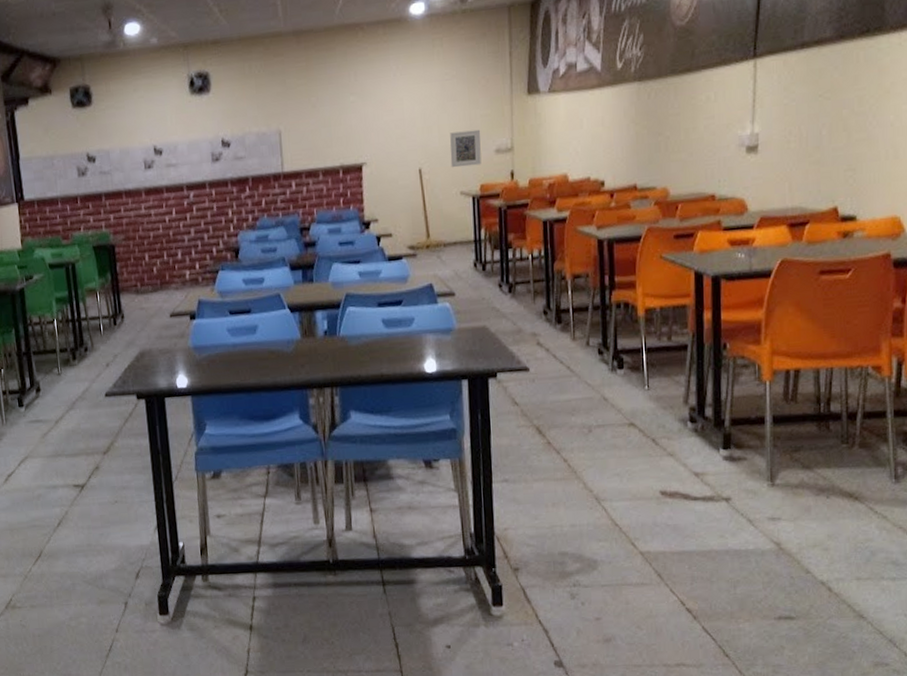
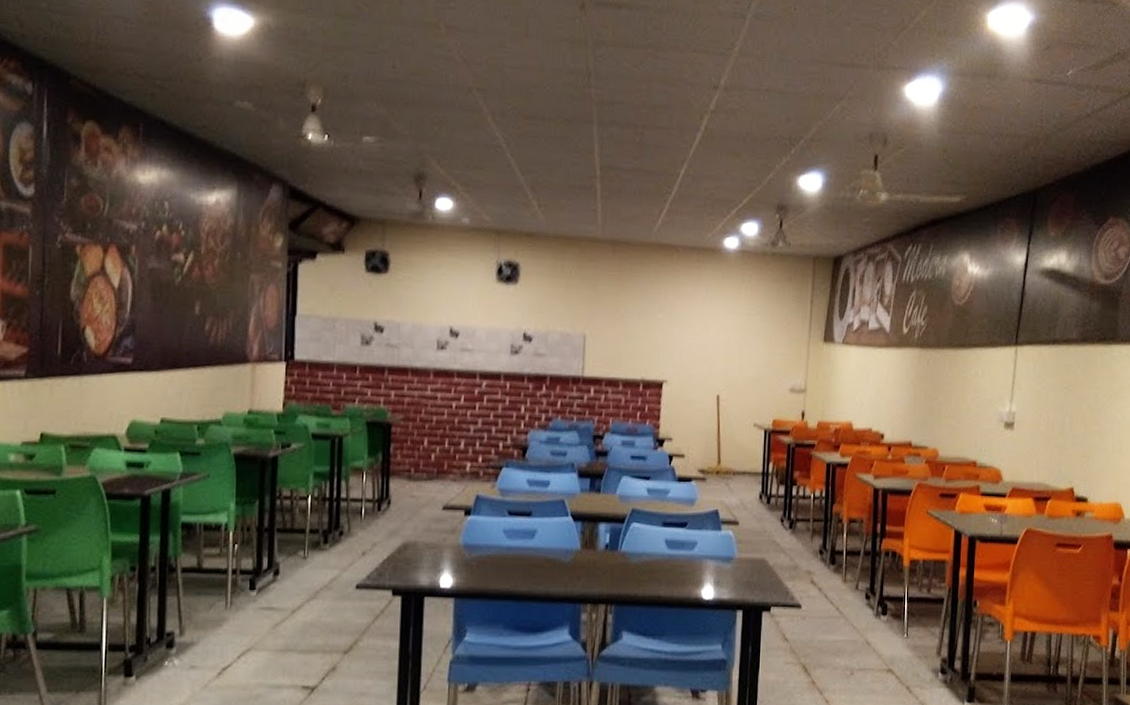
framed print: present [450,129,482,168] -> none [747,365,778,401]

